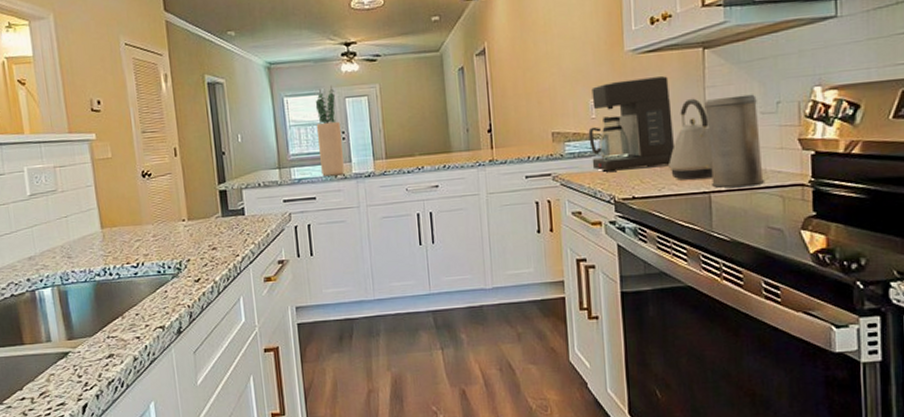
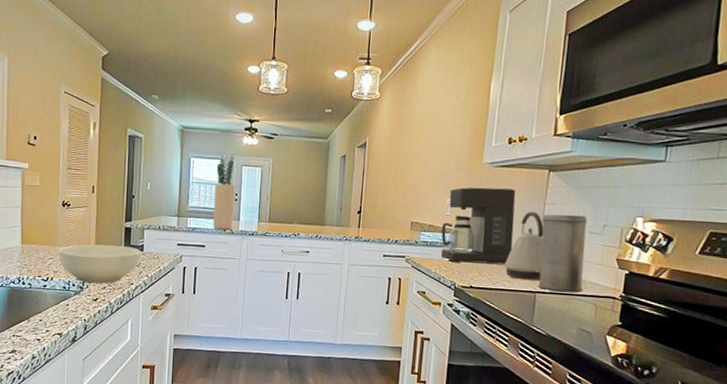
bowl: none [144,212,242,262] -> present [58,244,141,284]

